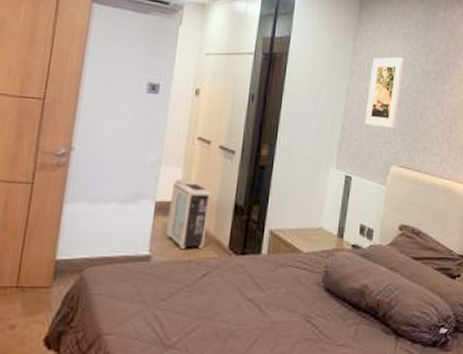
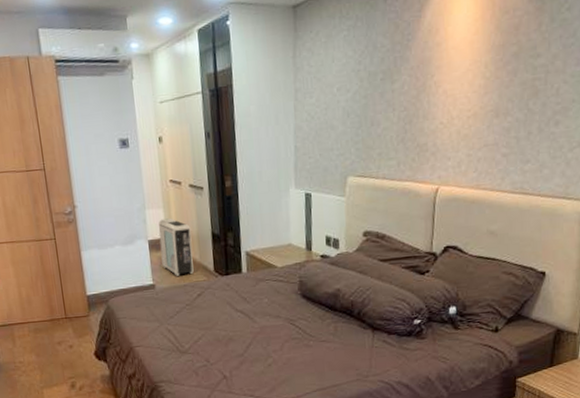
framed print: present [365,57,404,129] -> none [315,63,348,142]

